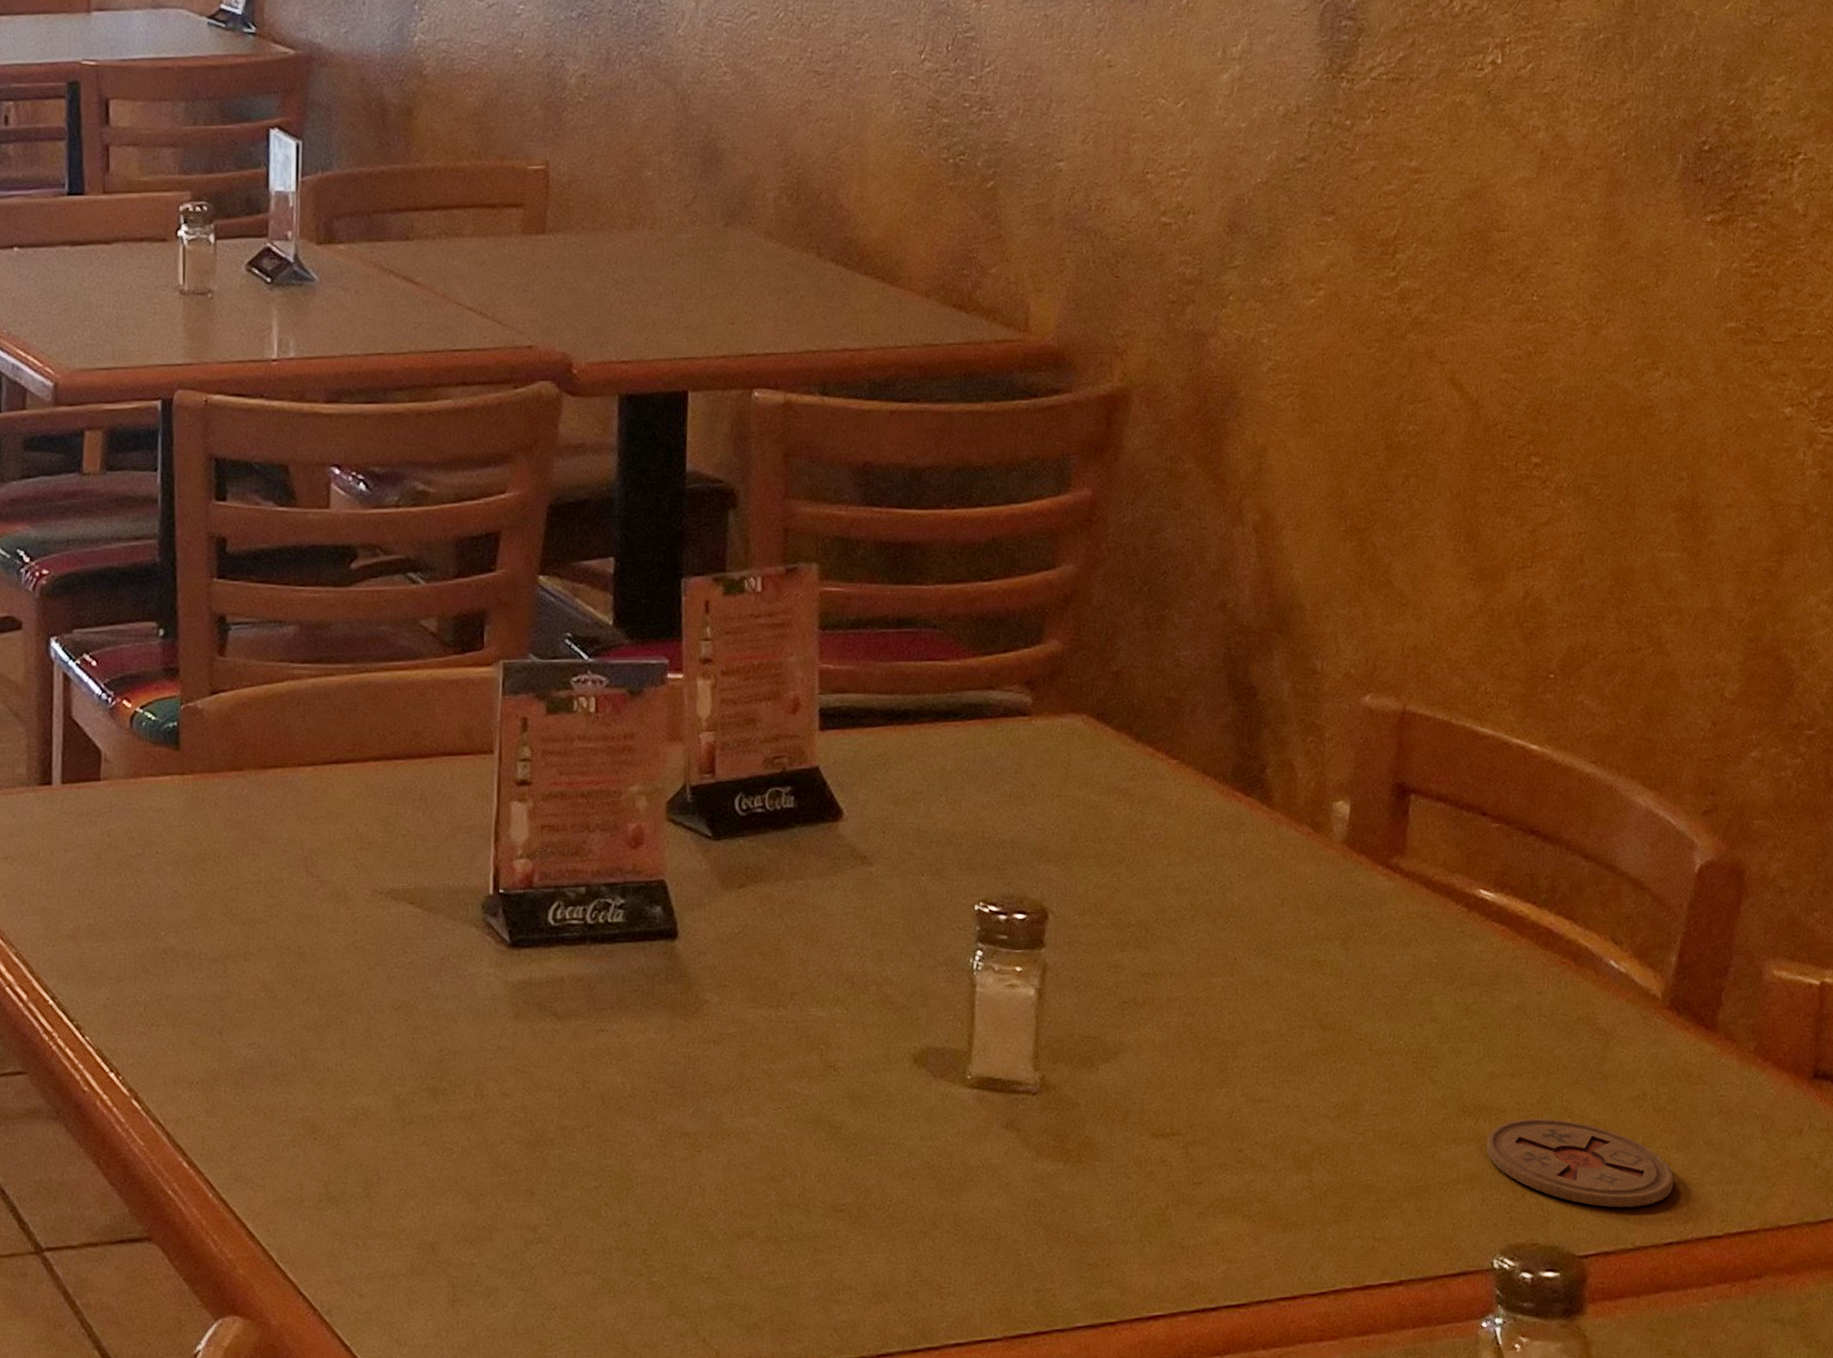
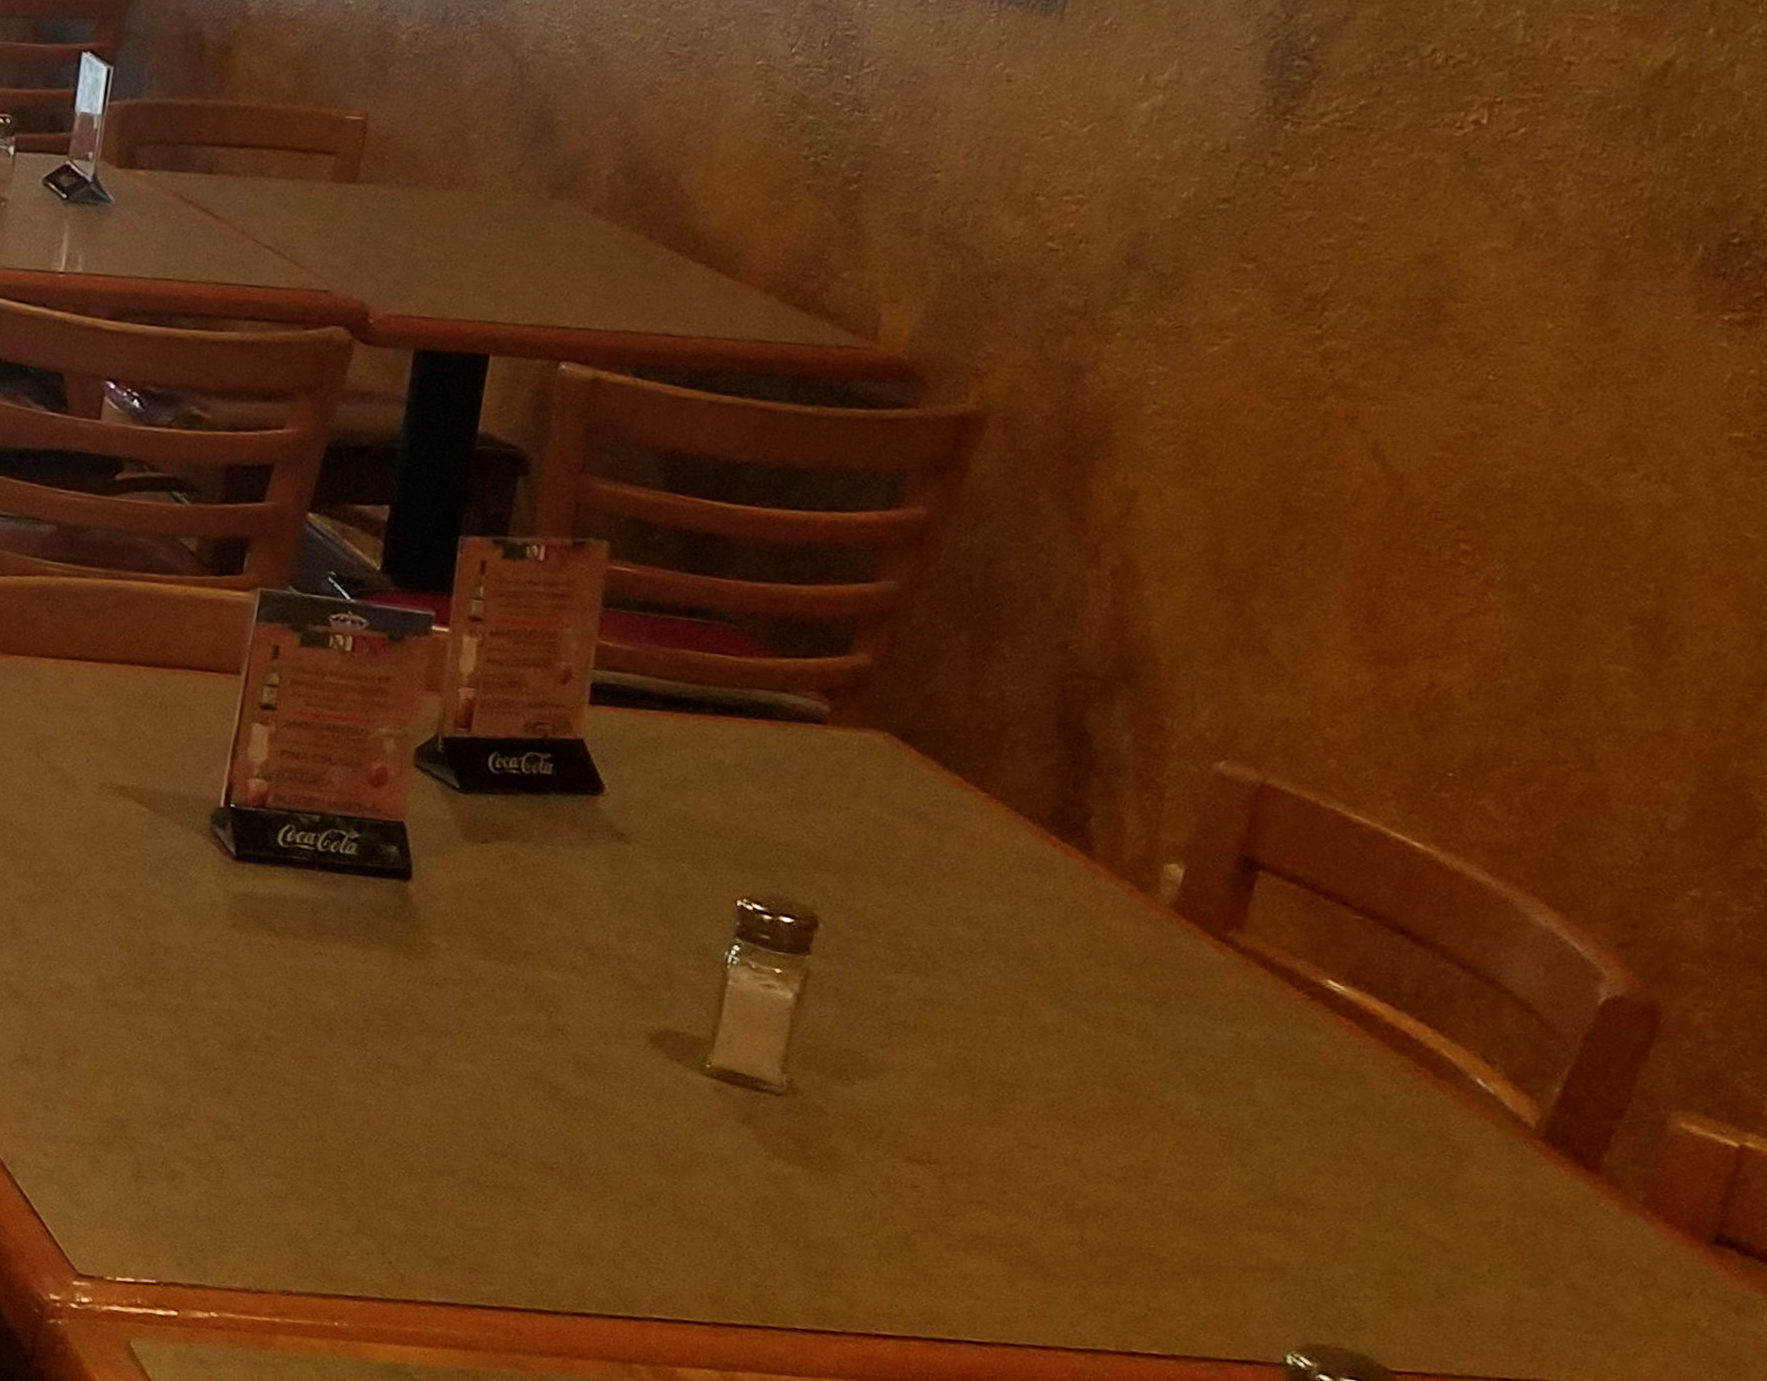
coaster: present [1486,1118,1674,1208] -> none [1295,1220,1521,1336]

